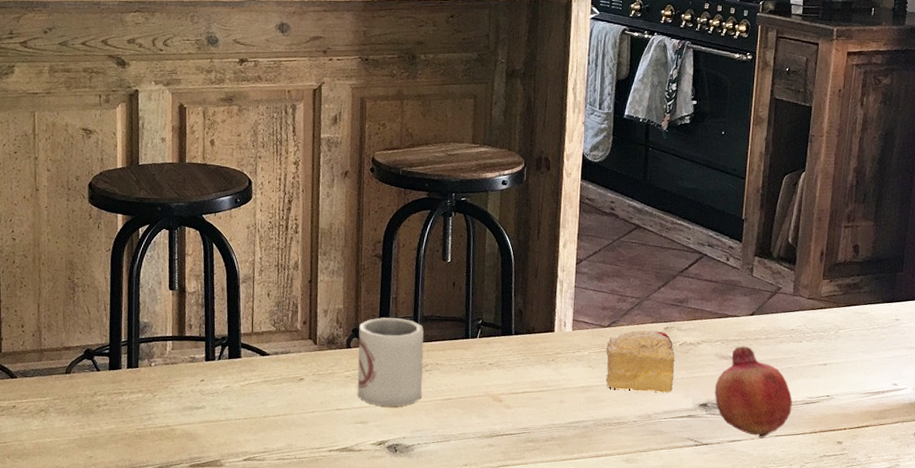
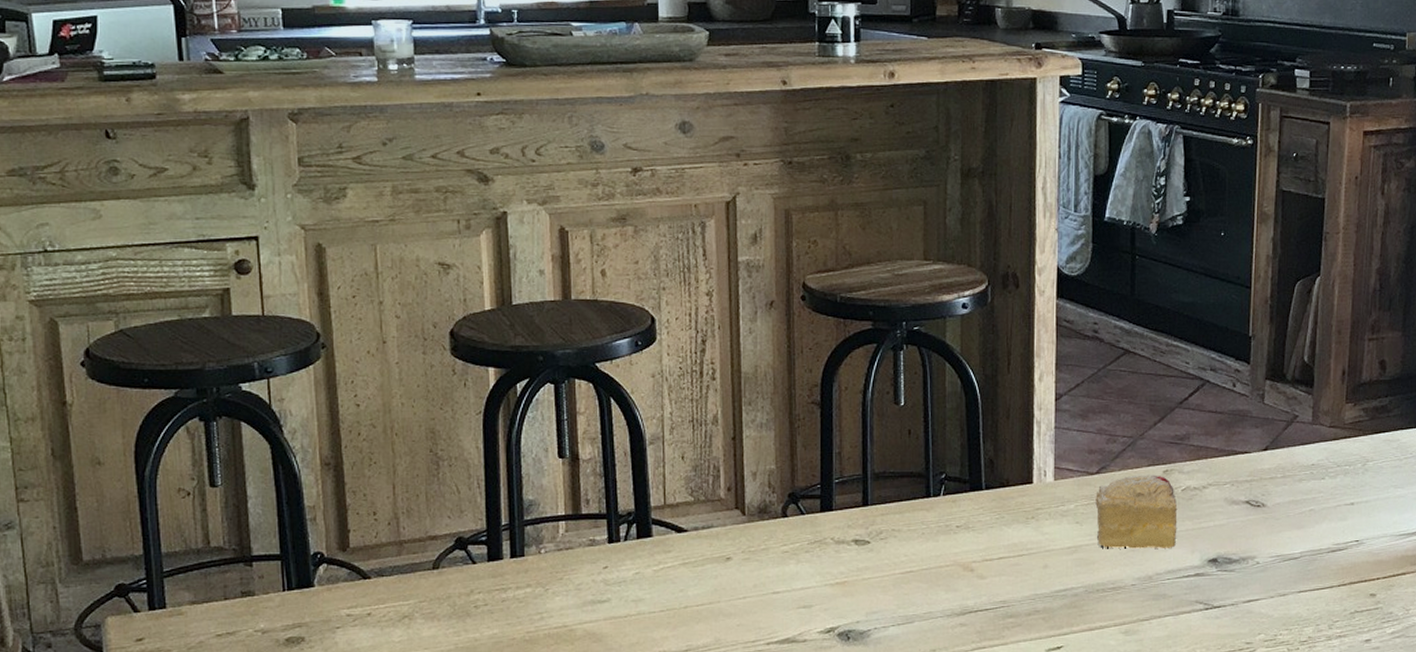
cup: present [357,317,424,406] -> none [796,477,877,585]
fruit: present [714,346,792,438] -> none [1225,487,1316,595]

